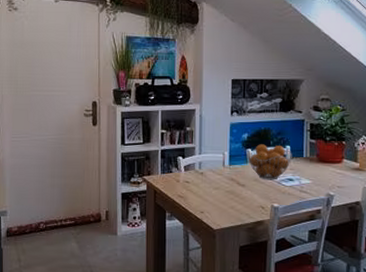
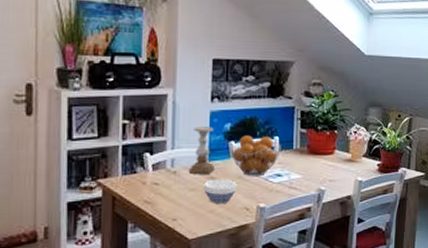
candle holder: none [214,136,234,177] -> present [189,127,214,175]
bowl: none [225,180,253,201] -> present [204,179,237,203]

